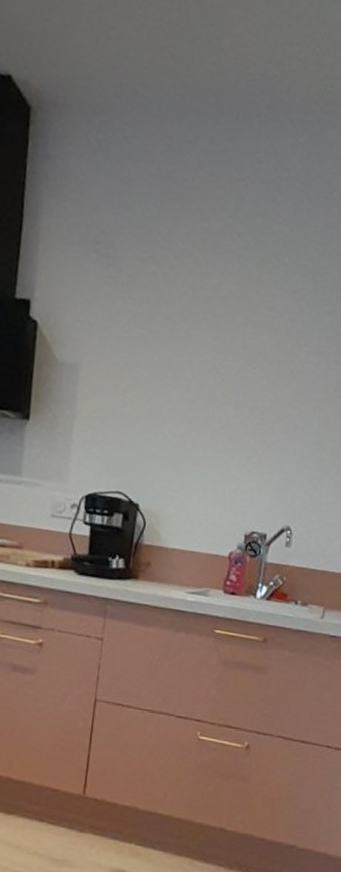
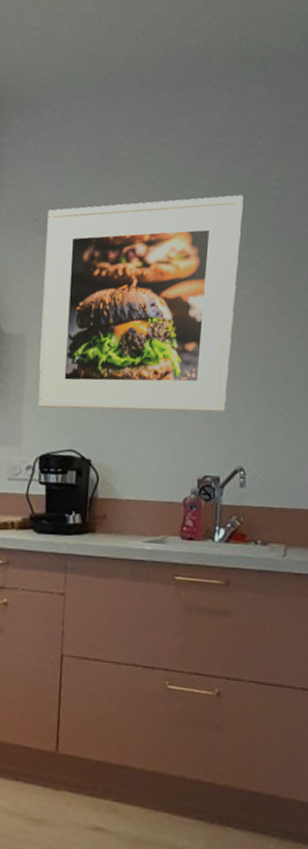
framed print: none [87,233,315,470] -> present [38,194,243,413]

